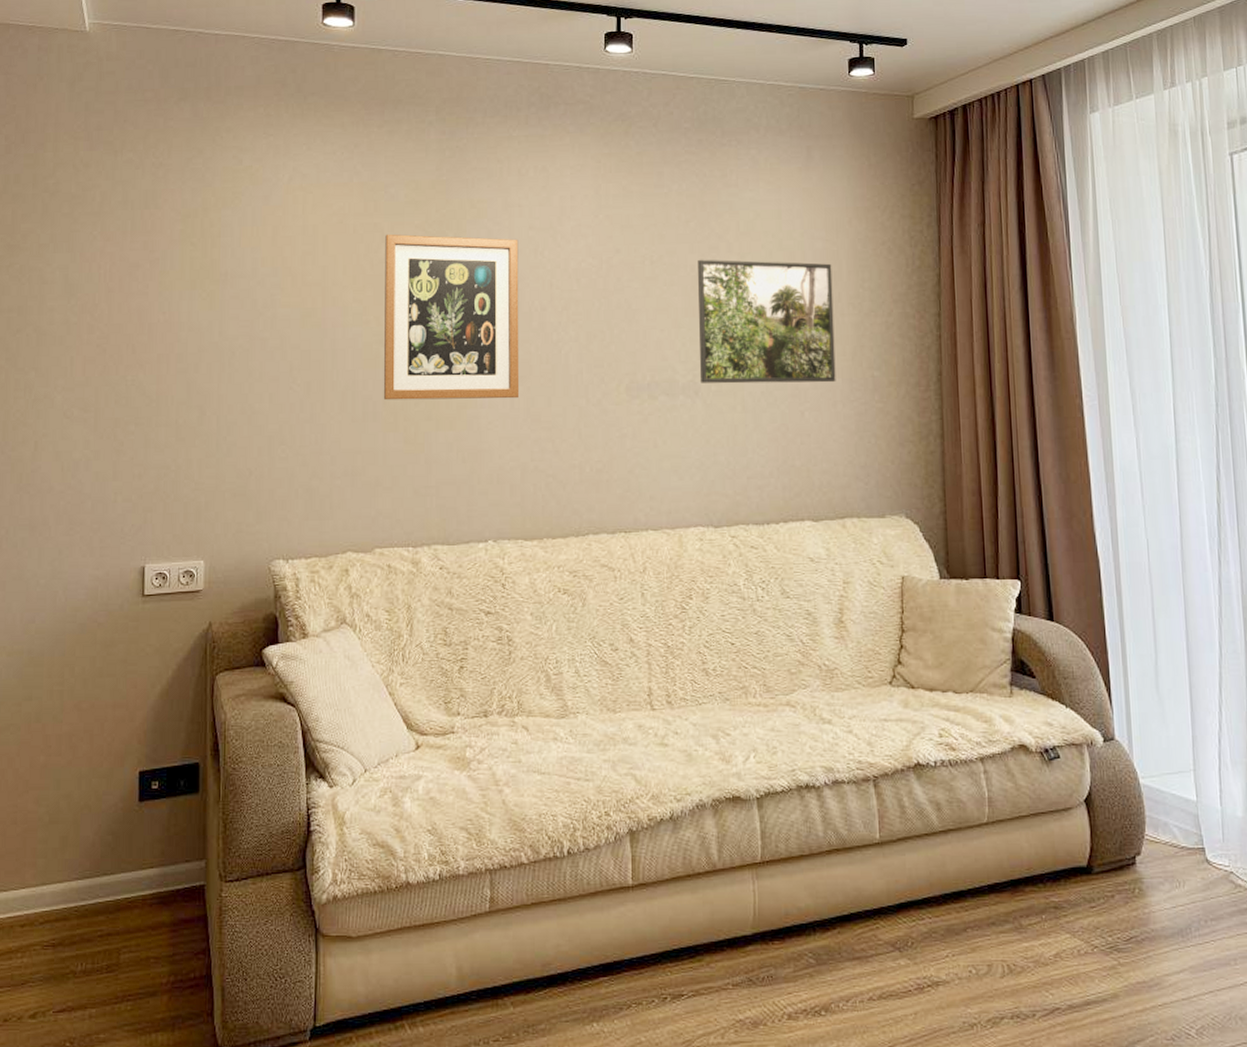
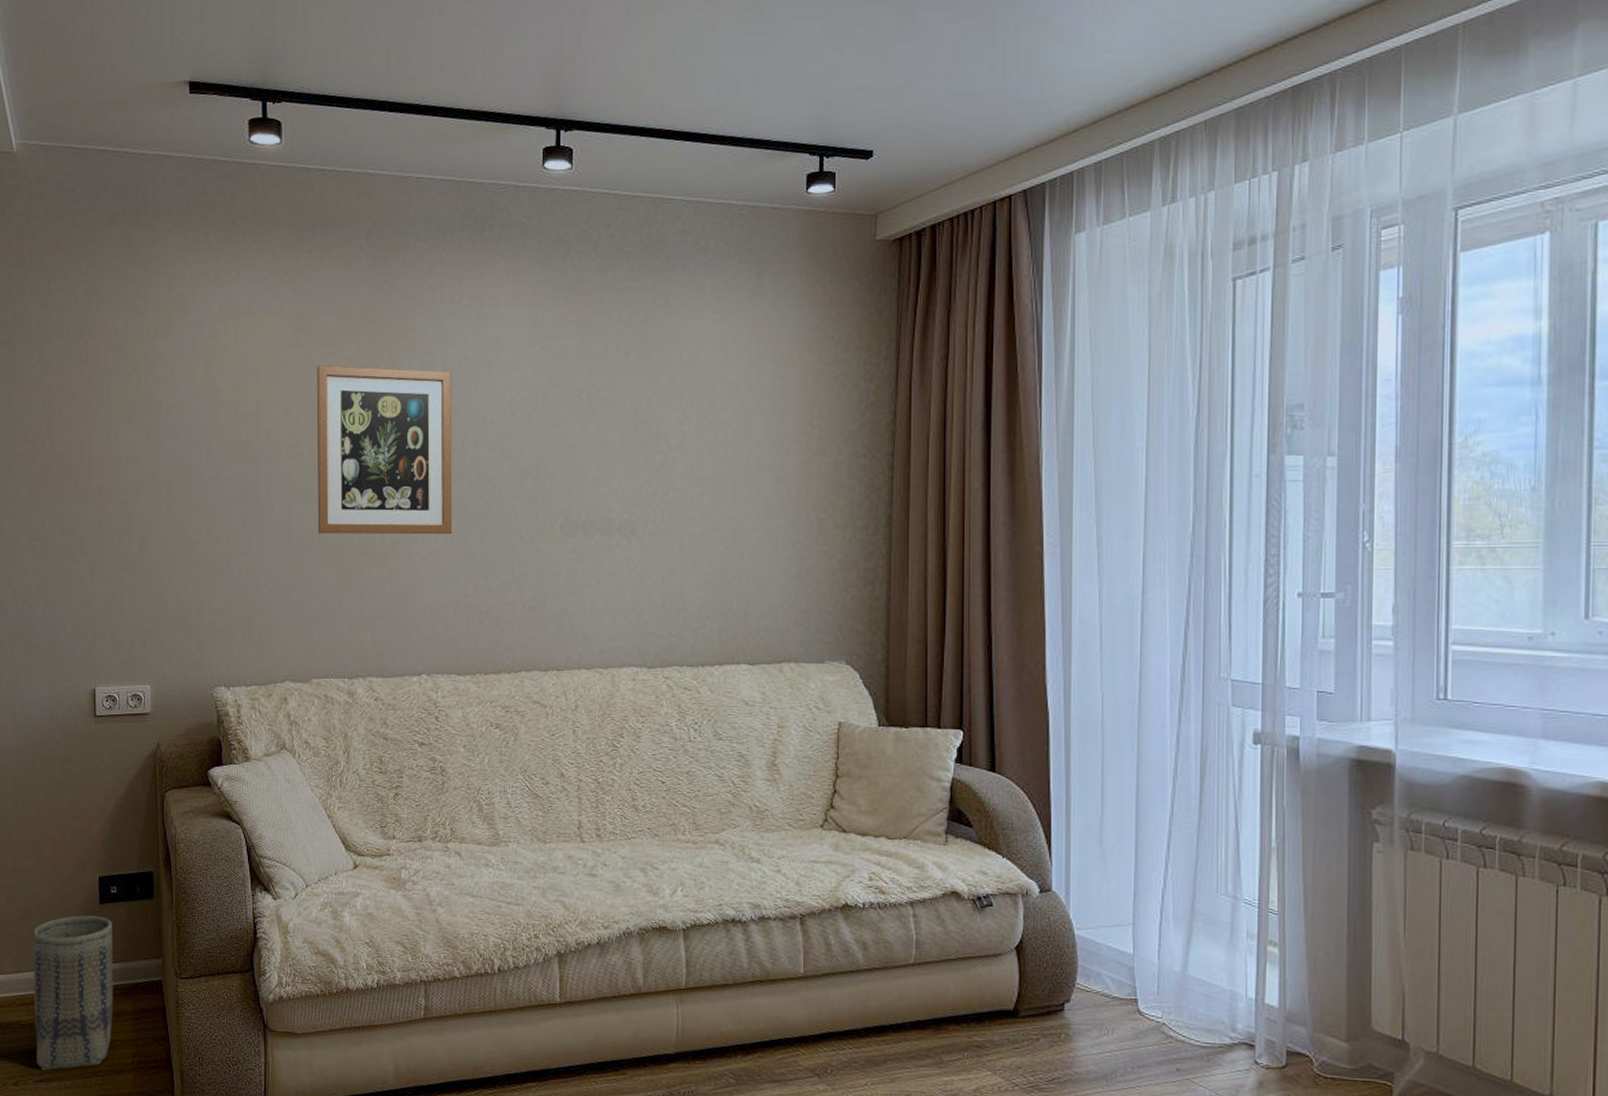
basket: none [58,816,152,998] -> present [33,915,114,1071]
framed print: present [698,259,836,384] -> none [637,393,779,524]

